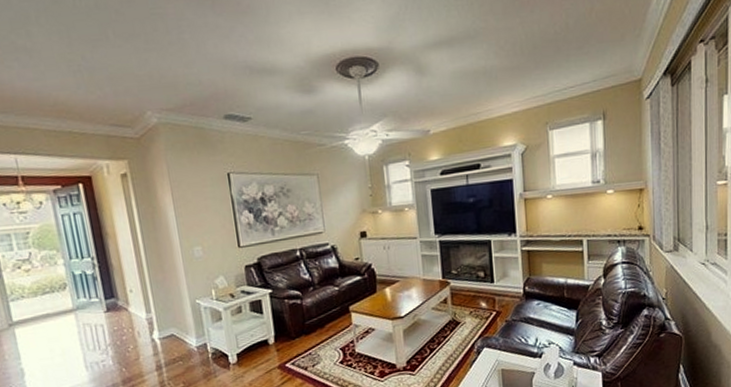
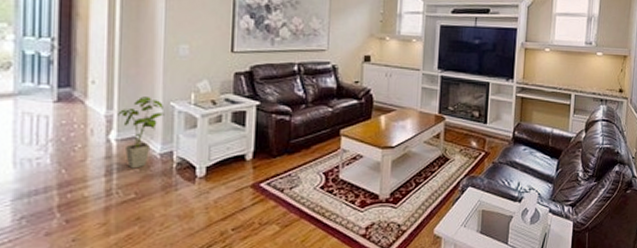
house plant: none [155,297,194,362] -> present [118,96,165,169]

